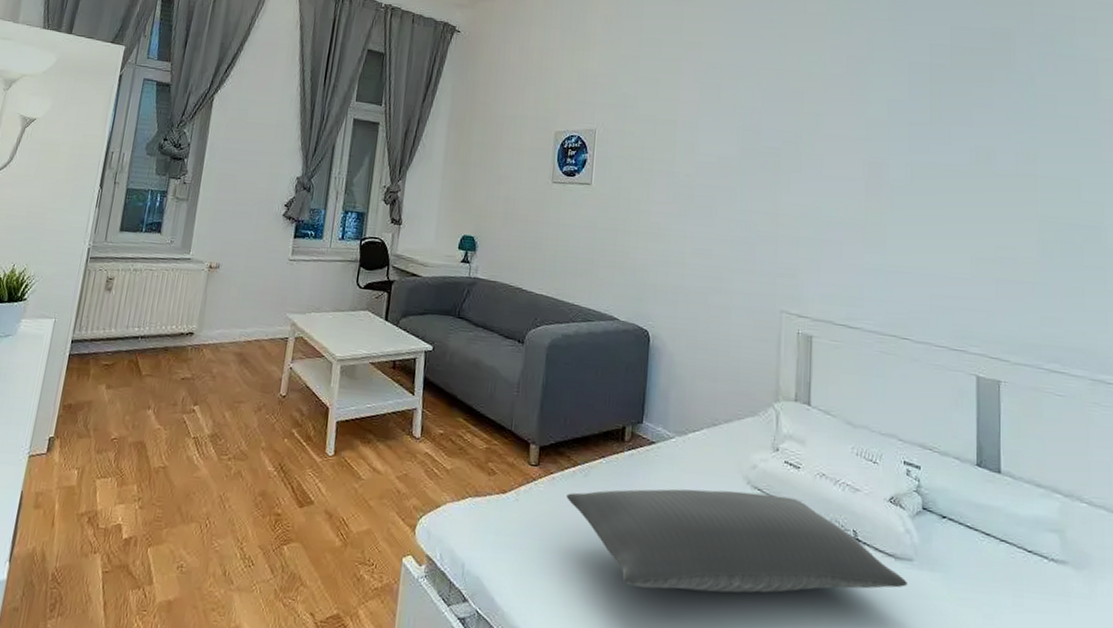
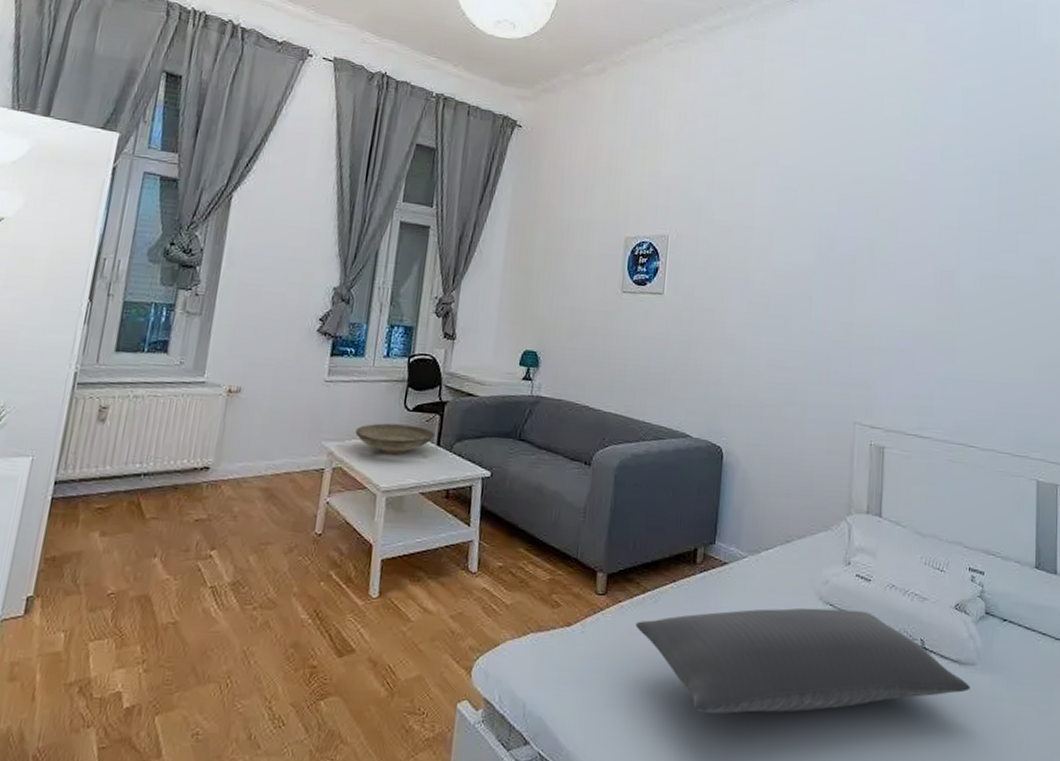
decorative bowl: none [315,298,384,328] -> present [355,423,435,455]

